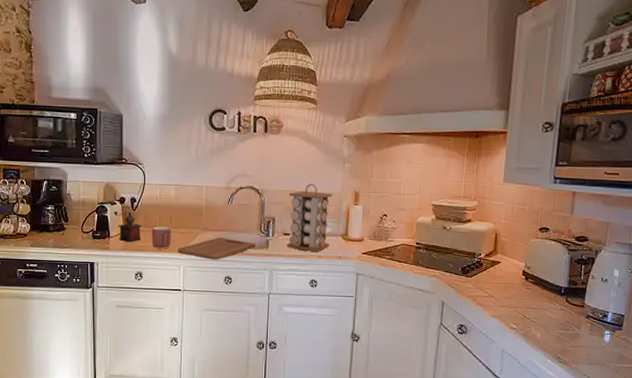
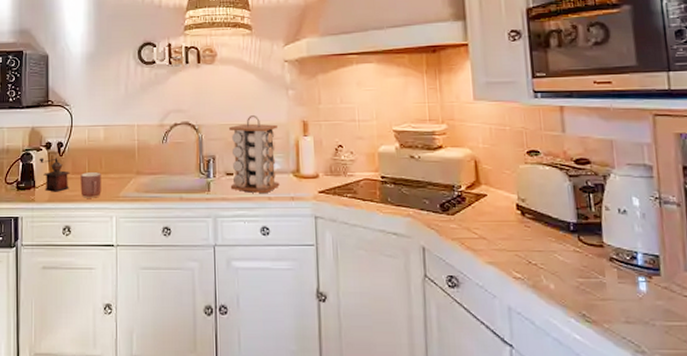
cutting board: present [178,238,255,260] -> none [109,182,195,208]

